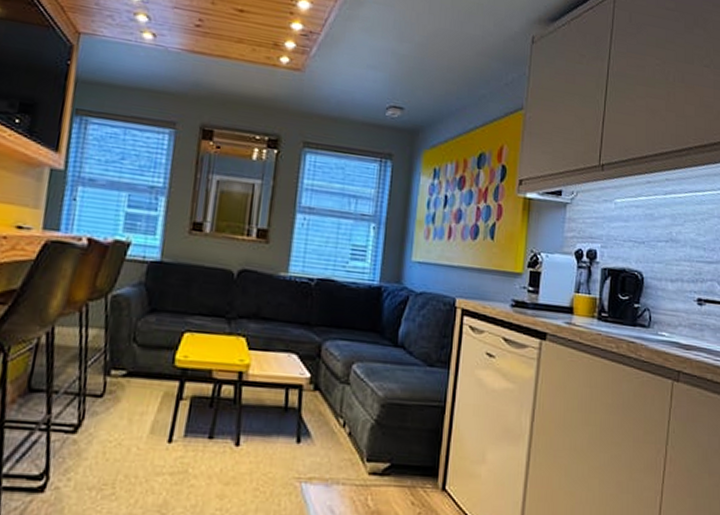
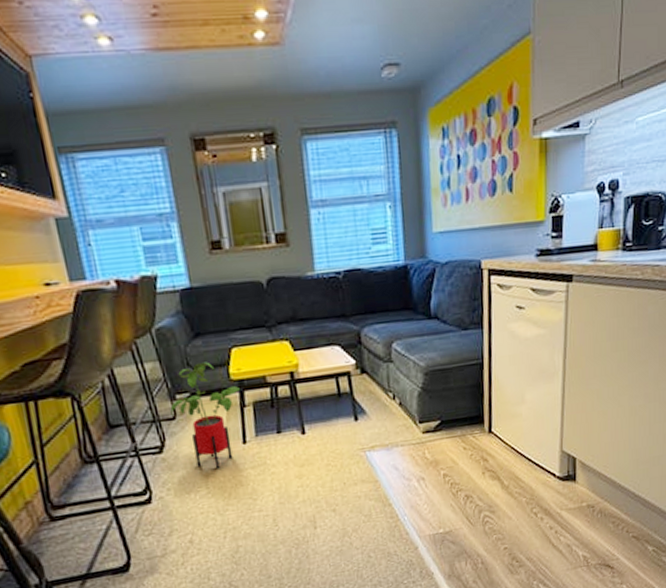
house plant: none [99,340,181,467] -> present [170,362,240,469]

